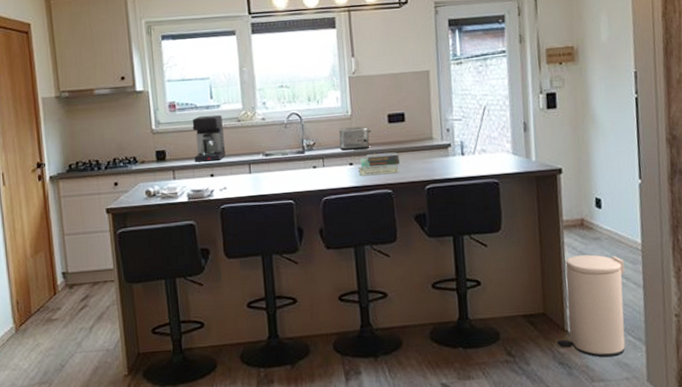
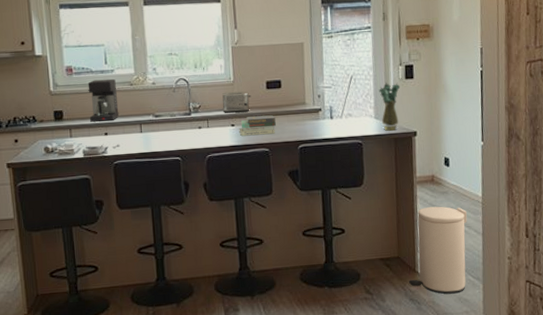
vase: none [516,113,542,169] -> present [379,82,401,132]

